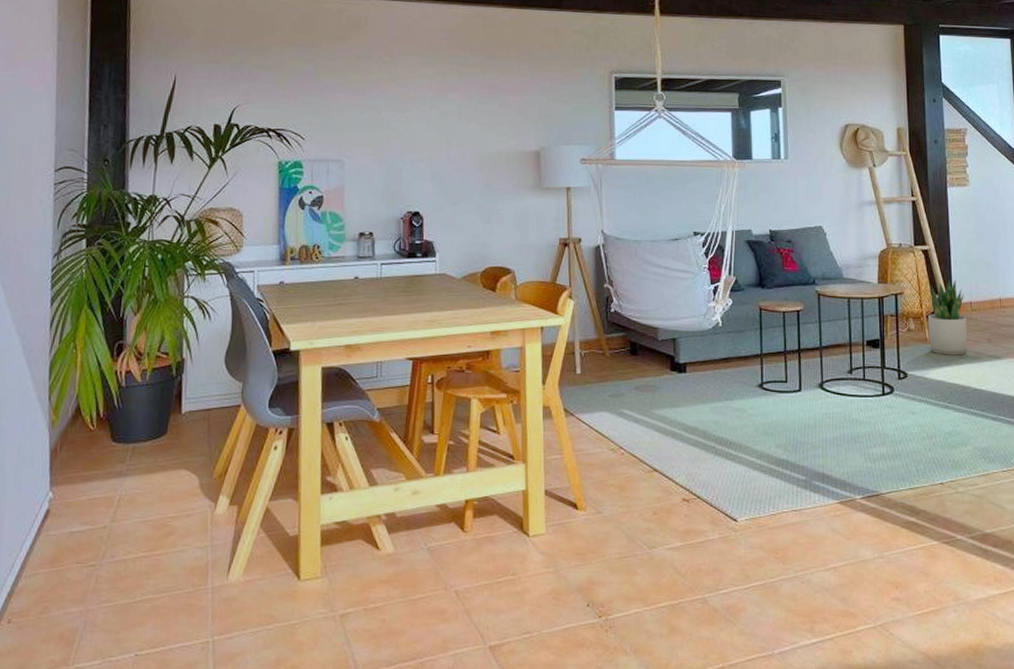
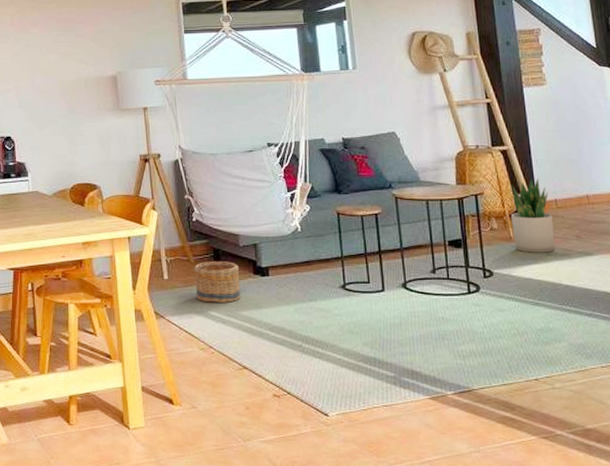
basket: none [608,356,656,400] -> present [193,261,241,302]

